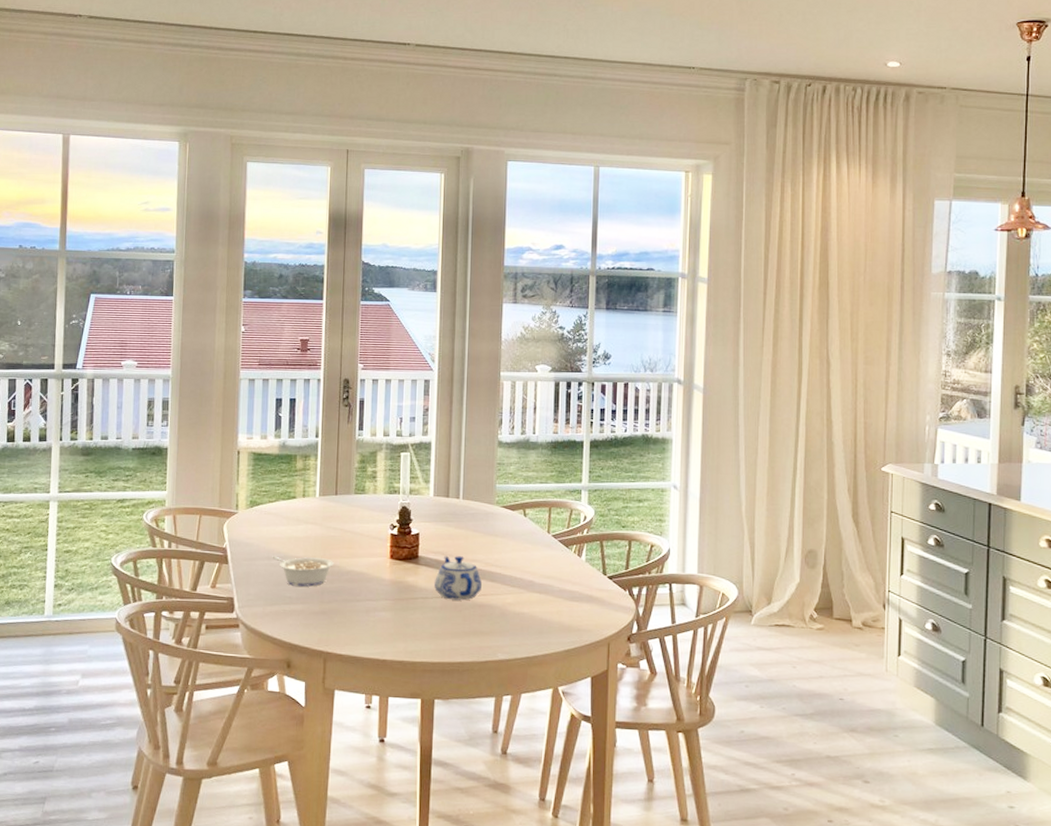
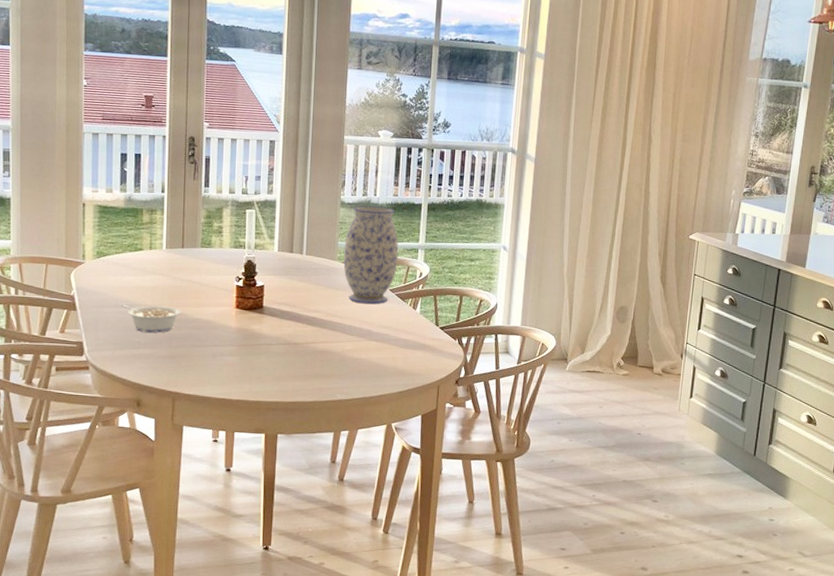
teapot: present [434,555,483,601] -> none [278,306,324,347]
vase: none [502,445,561,552] -> present [343,205,399,305]

